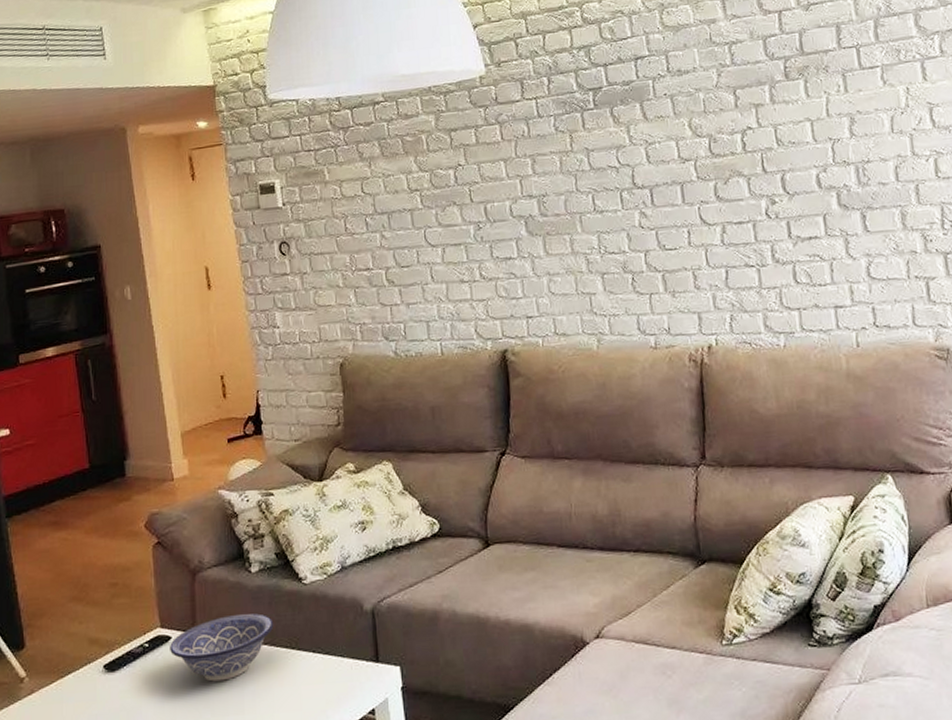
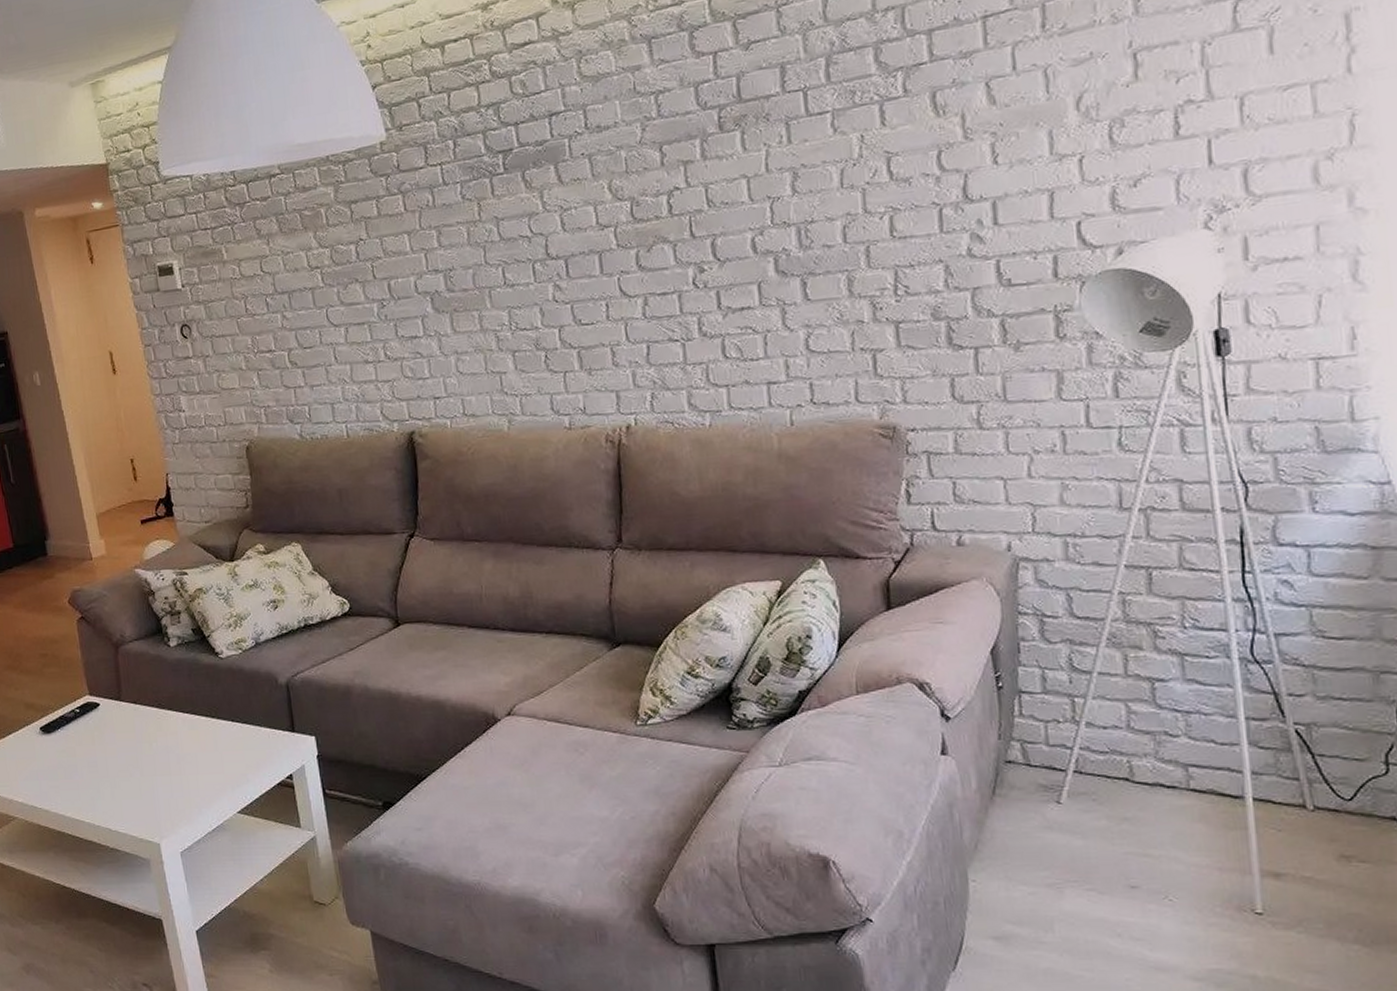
decorative bowl: present [170,613,274,682] -> none [99,684,194,745]

